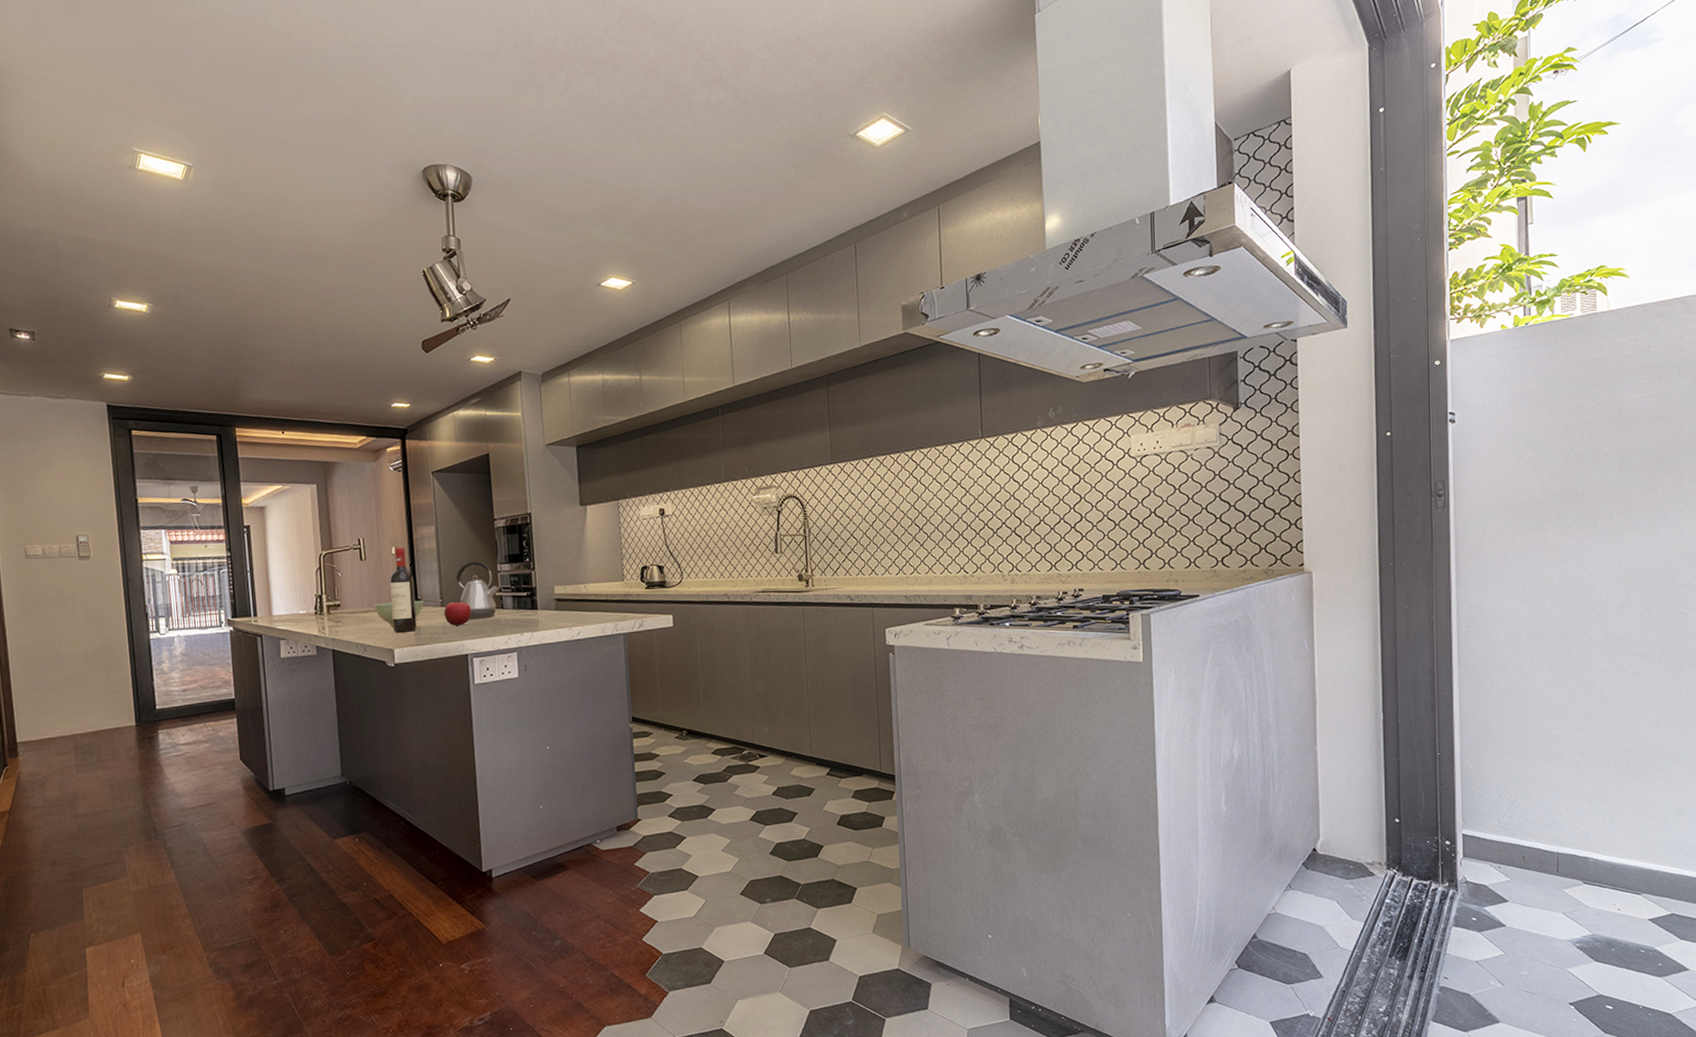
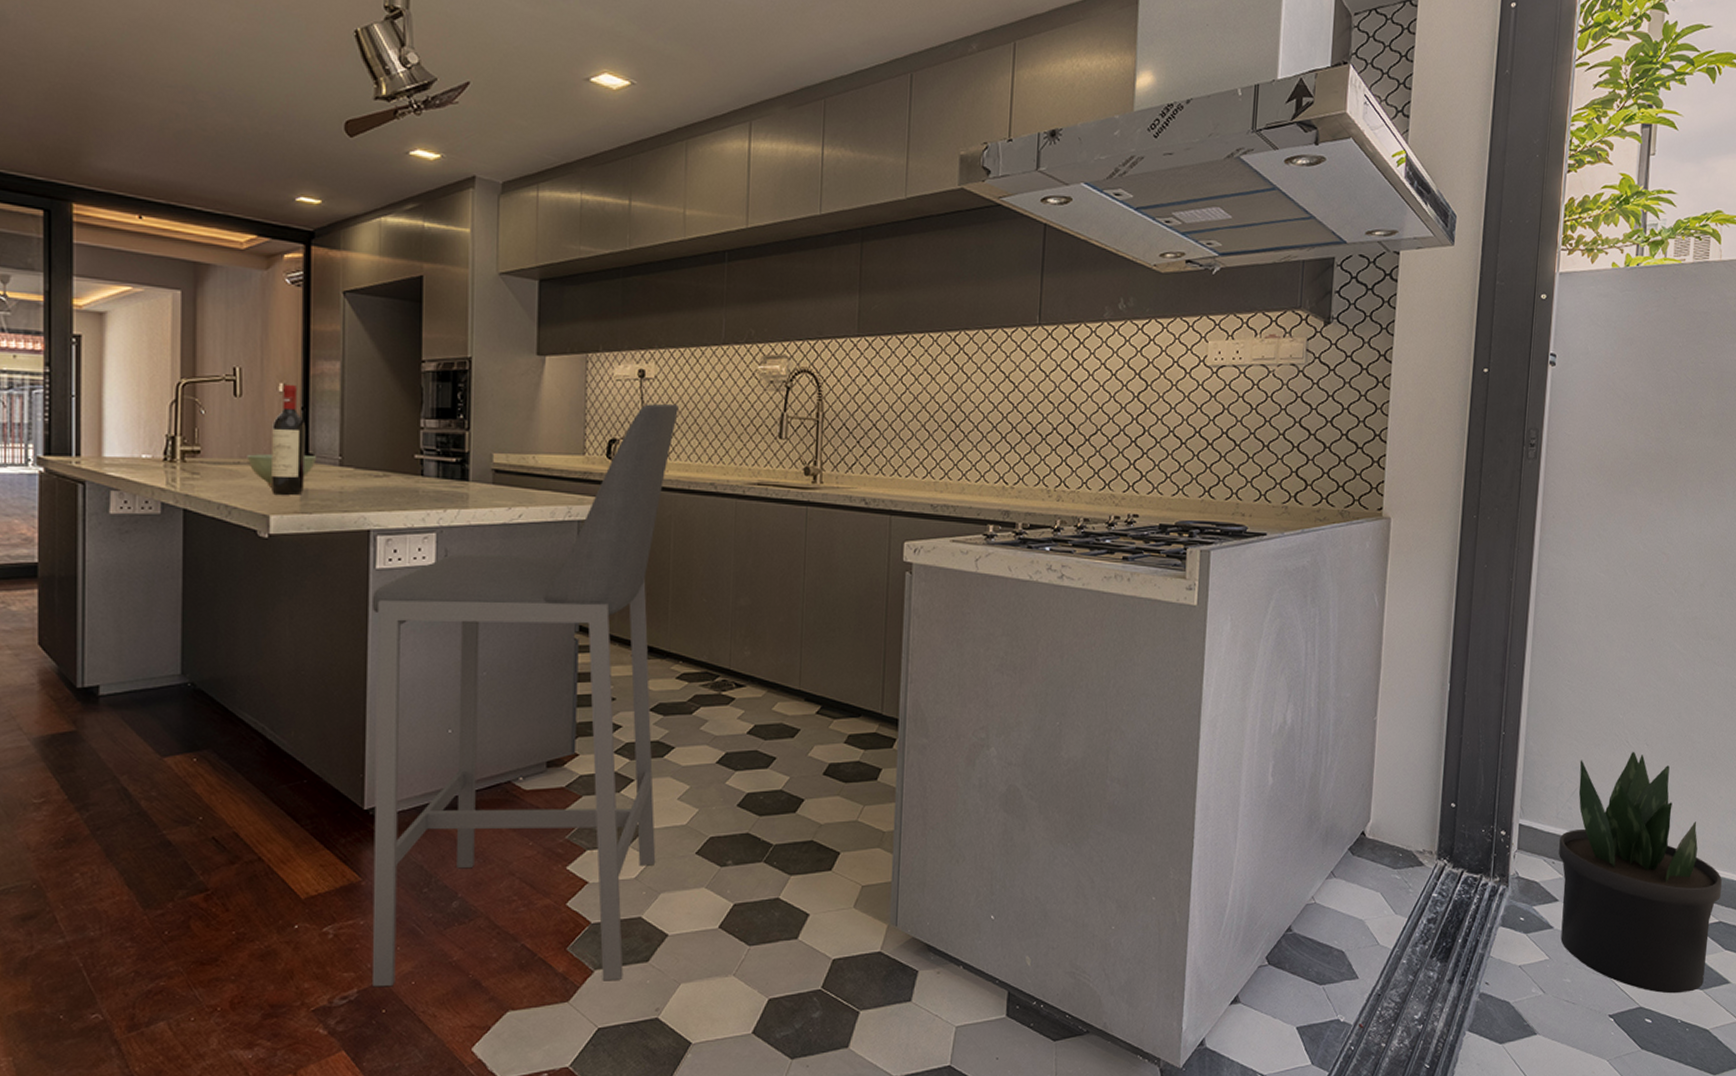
fruit: present [443,600,472,626] -> none [342,459,380,492]
kettle: present [456,561,500,620] -> none [363,411,422,487]
bar stool: none [474,533,709,1011] -> present [371,403,678,988]
planter: none [1504,762,1671,982] -> present [1559,751,1722,994]

